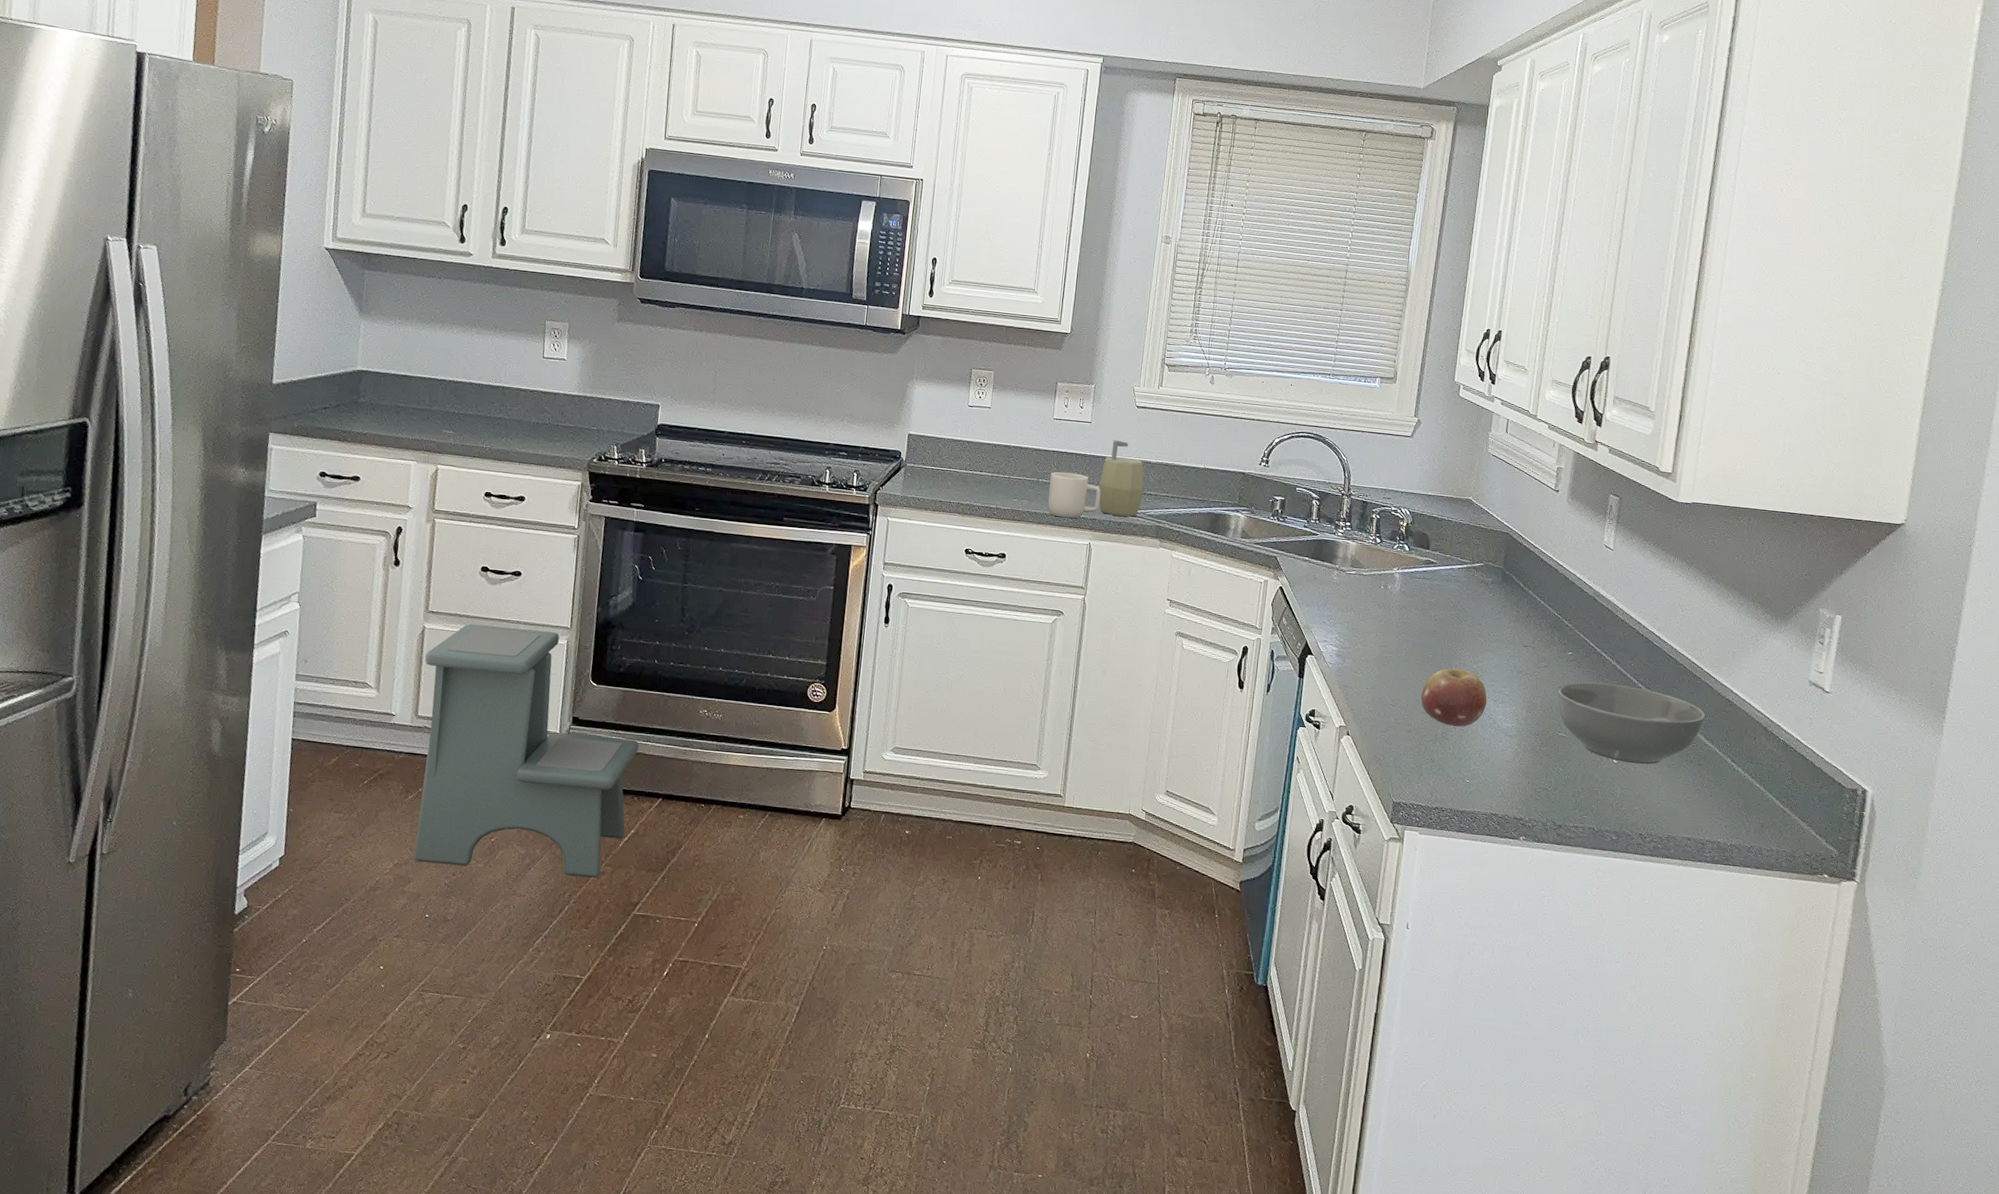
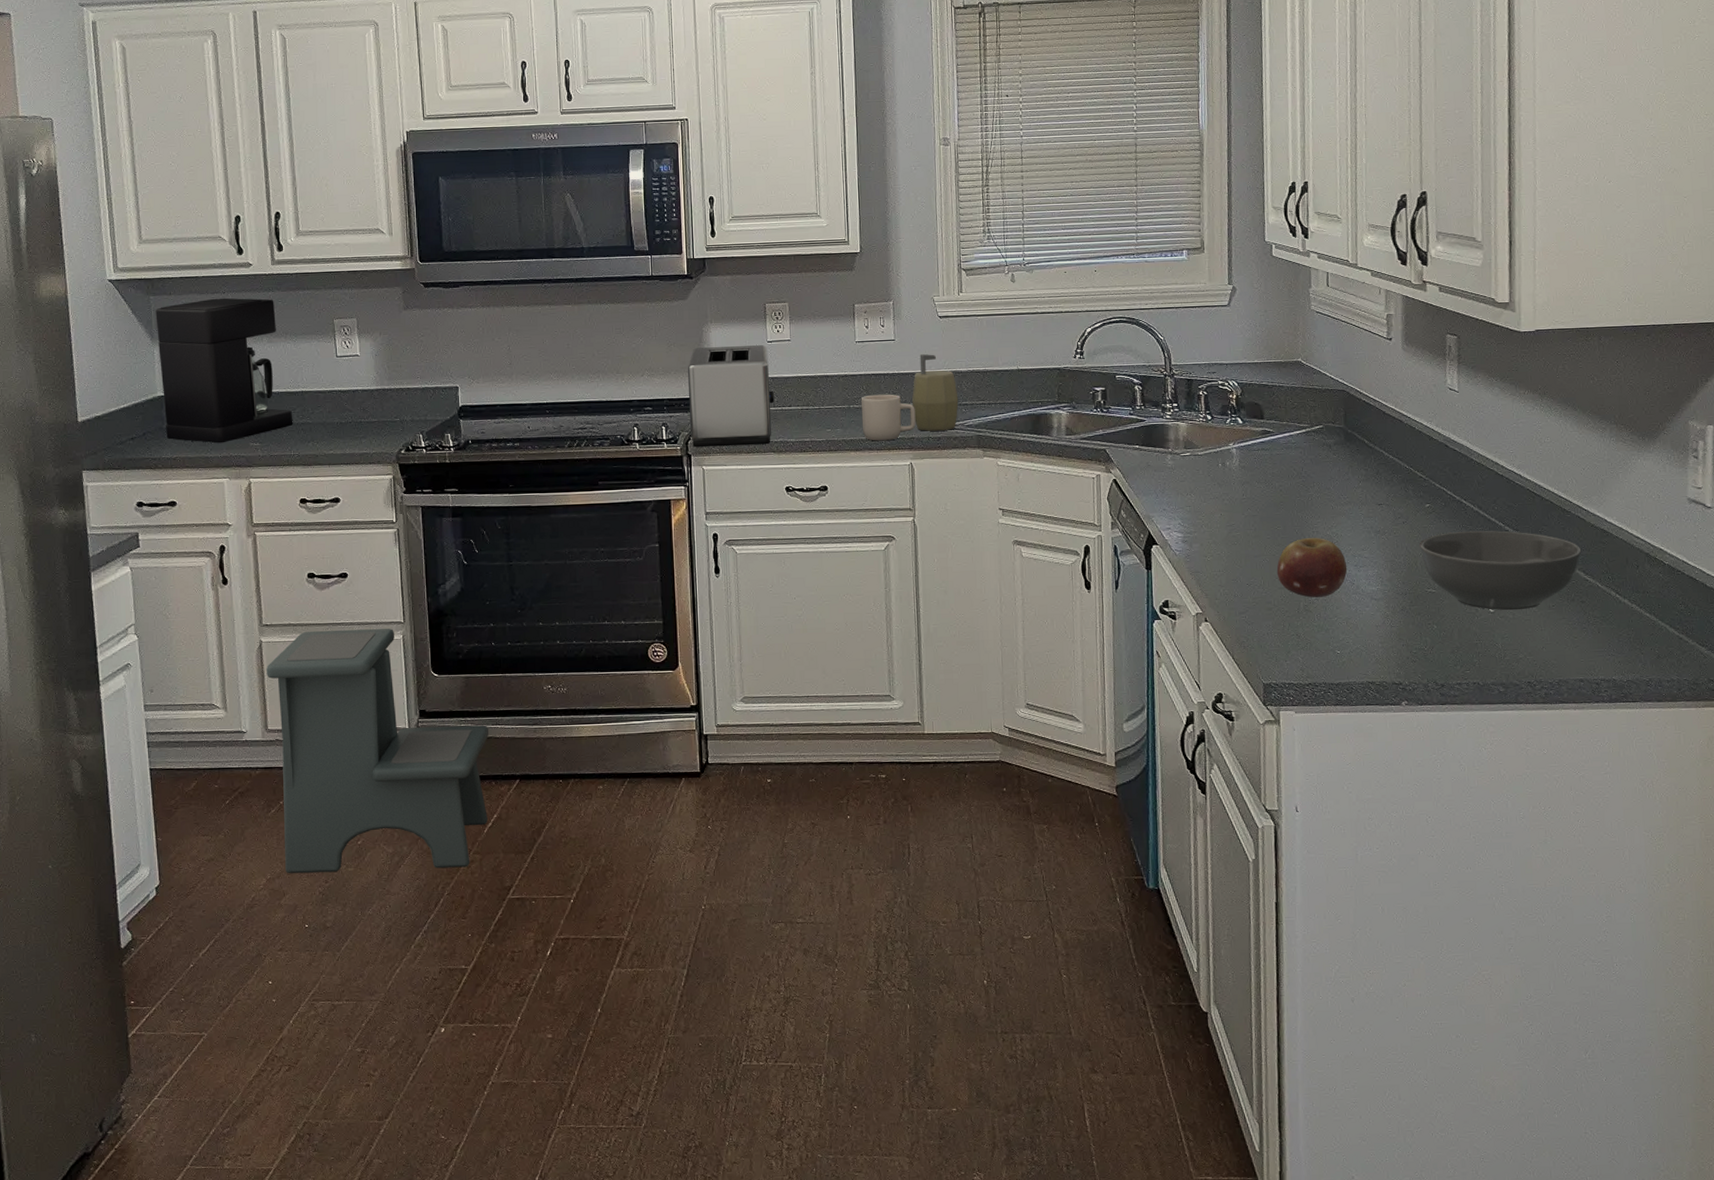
coffee maker: none [360,282,491,426] -> present [155,298,293,444]
toaster: none [880,402,969,506] -> present [687,345,775,448]

